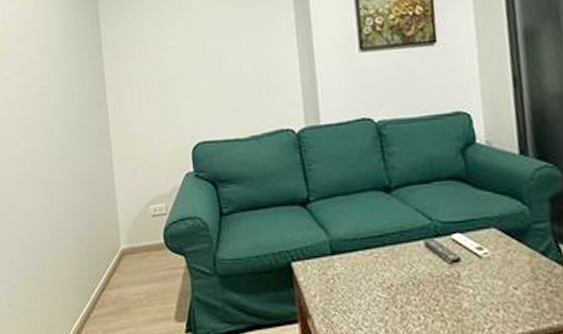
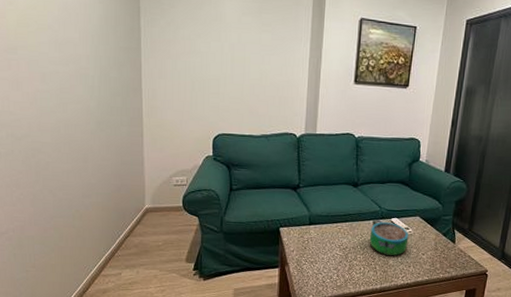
decorative bowl: none [423,241,487,295] -> present [369,222,409,256]

